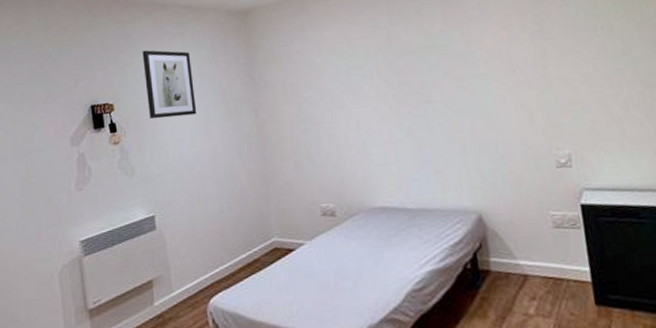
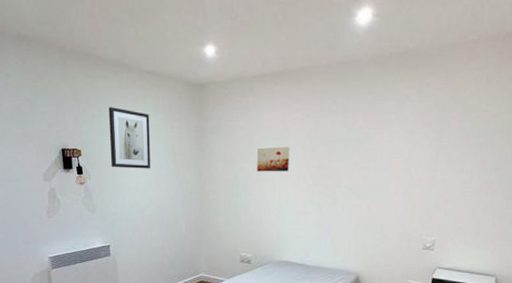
wall art: none [322,65,364,99] -> present [257,147,290,172]

